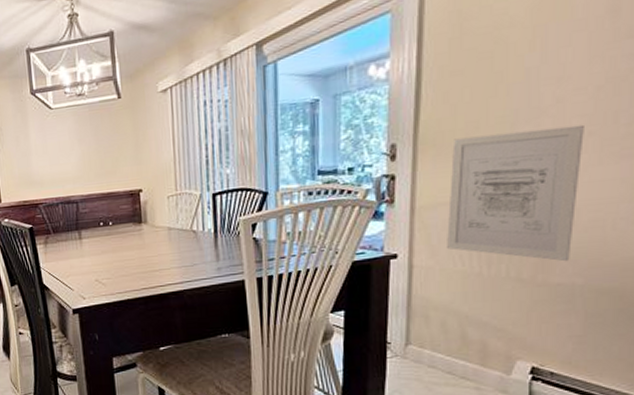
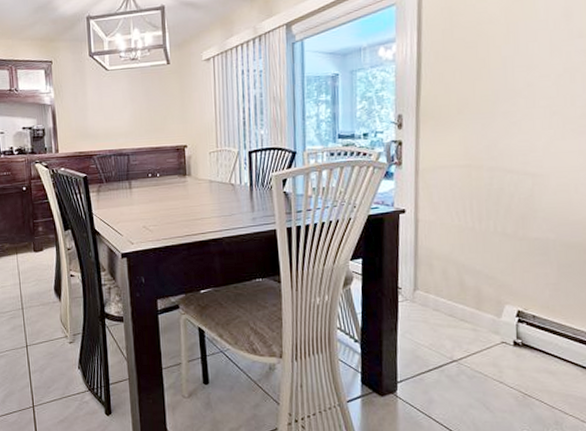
wall art: present [447,124,584,262] -> none [445,105,550,220]

